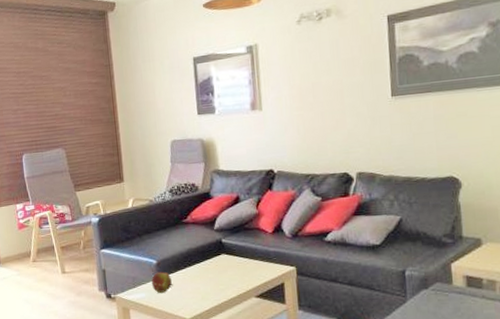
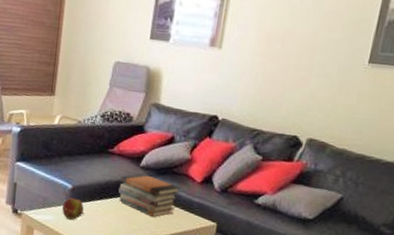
book stack: none [199,236,256,275] -> present [118,173,181,218]

